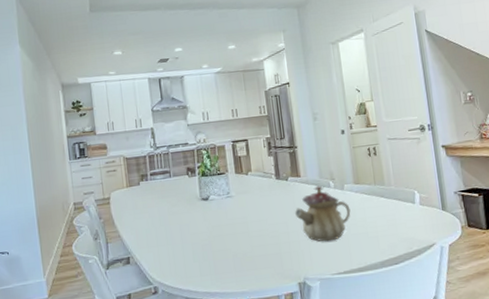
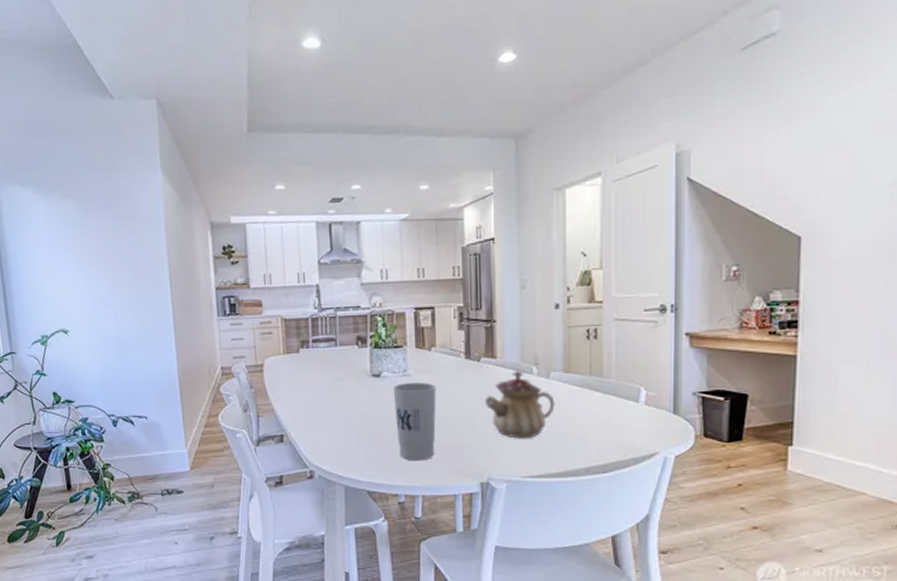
cup: none [219,201,258,270] -> present [393,382,437,461]

